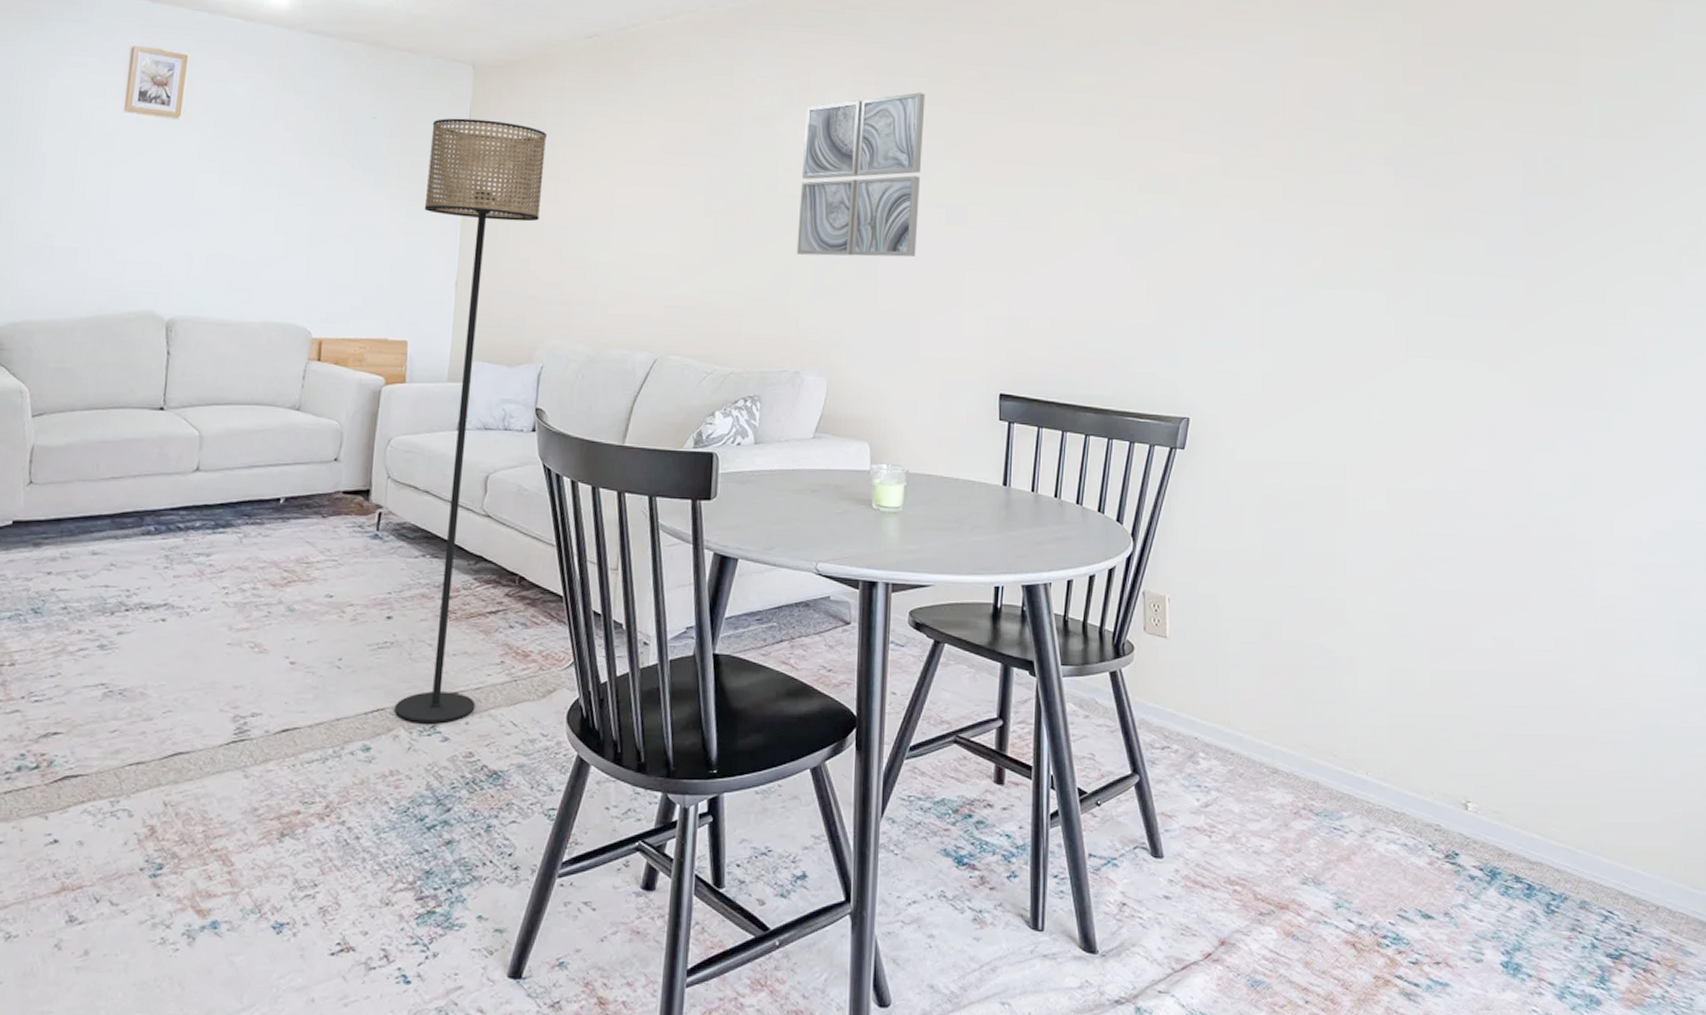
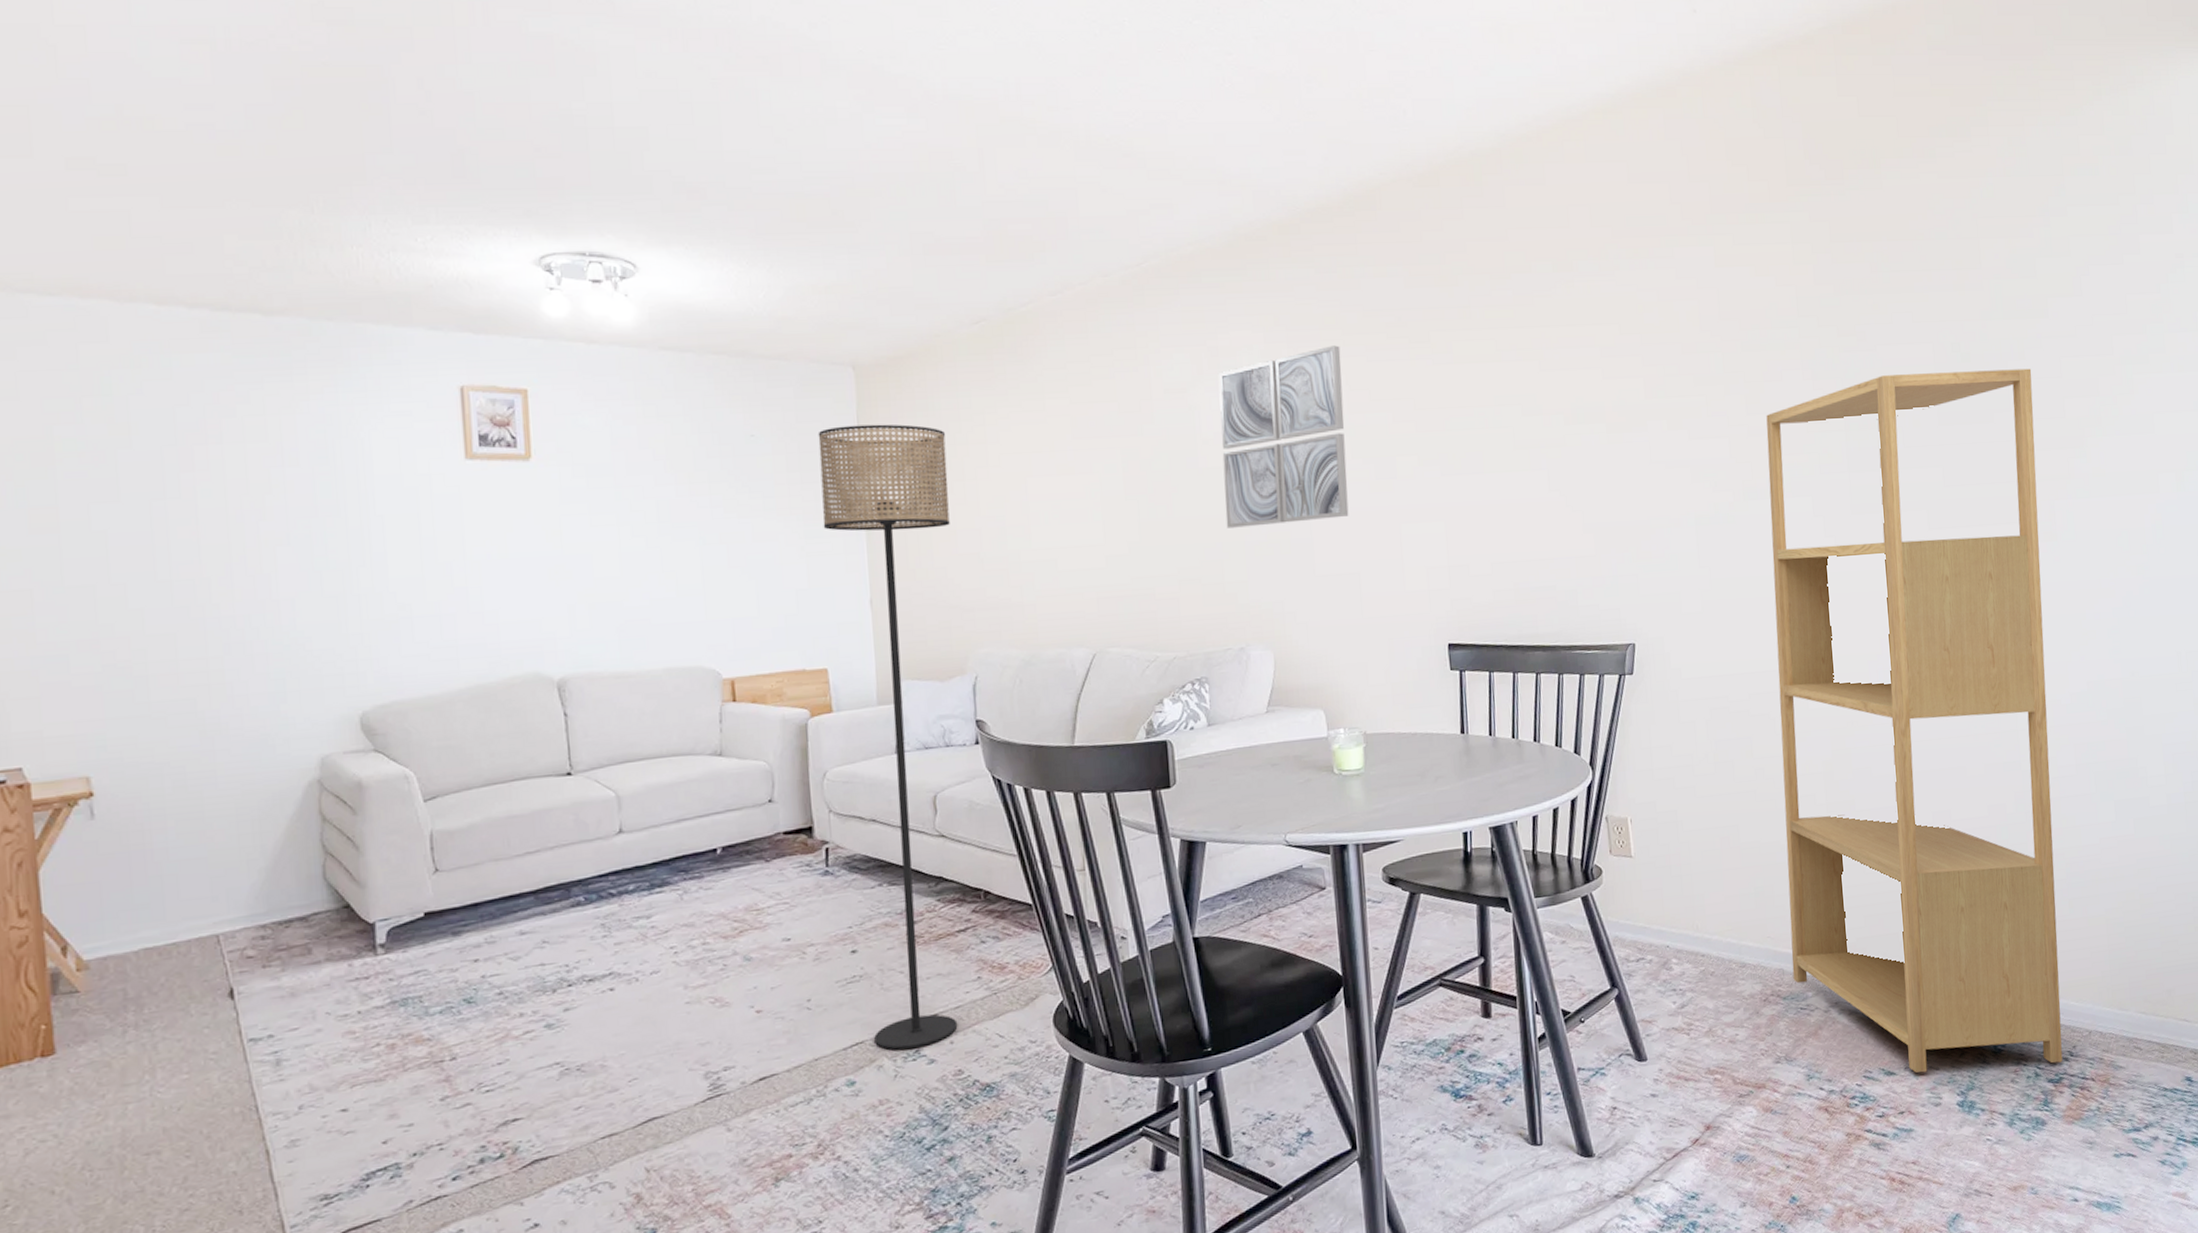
shelving unit: none [1328,180,1628,936] -> present [1766,368,2063,1073]

